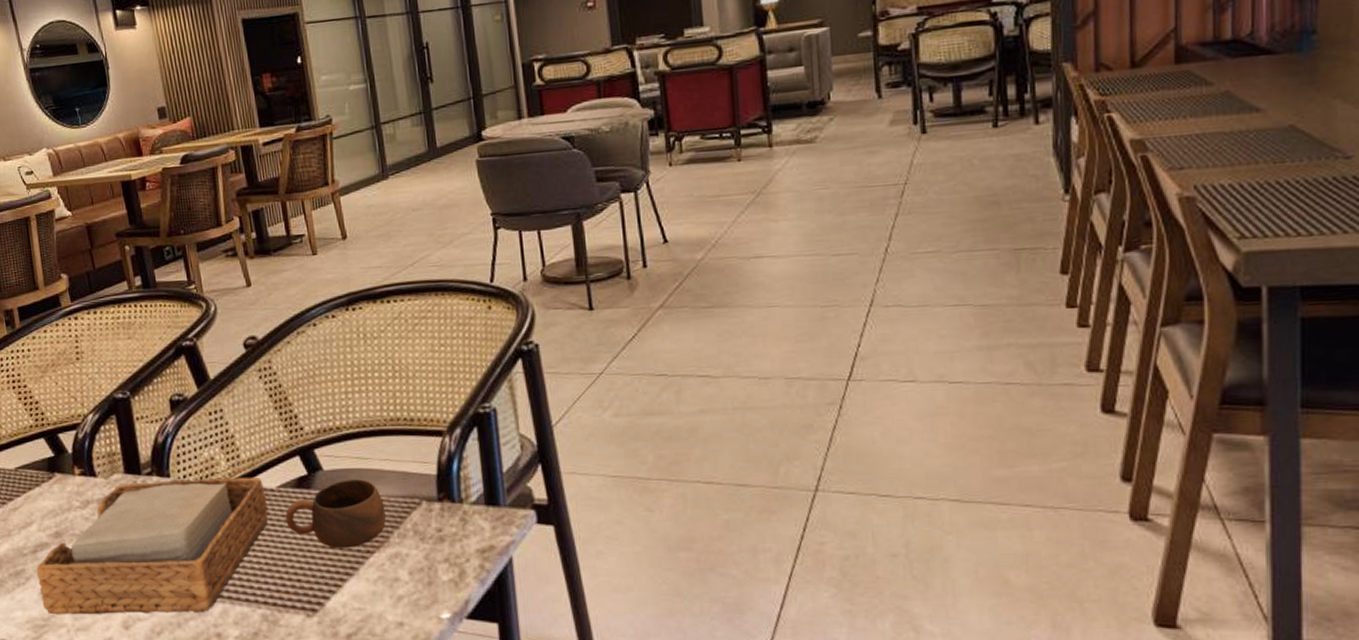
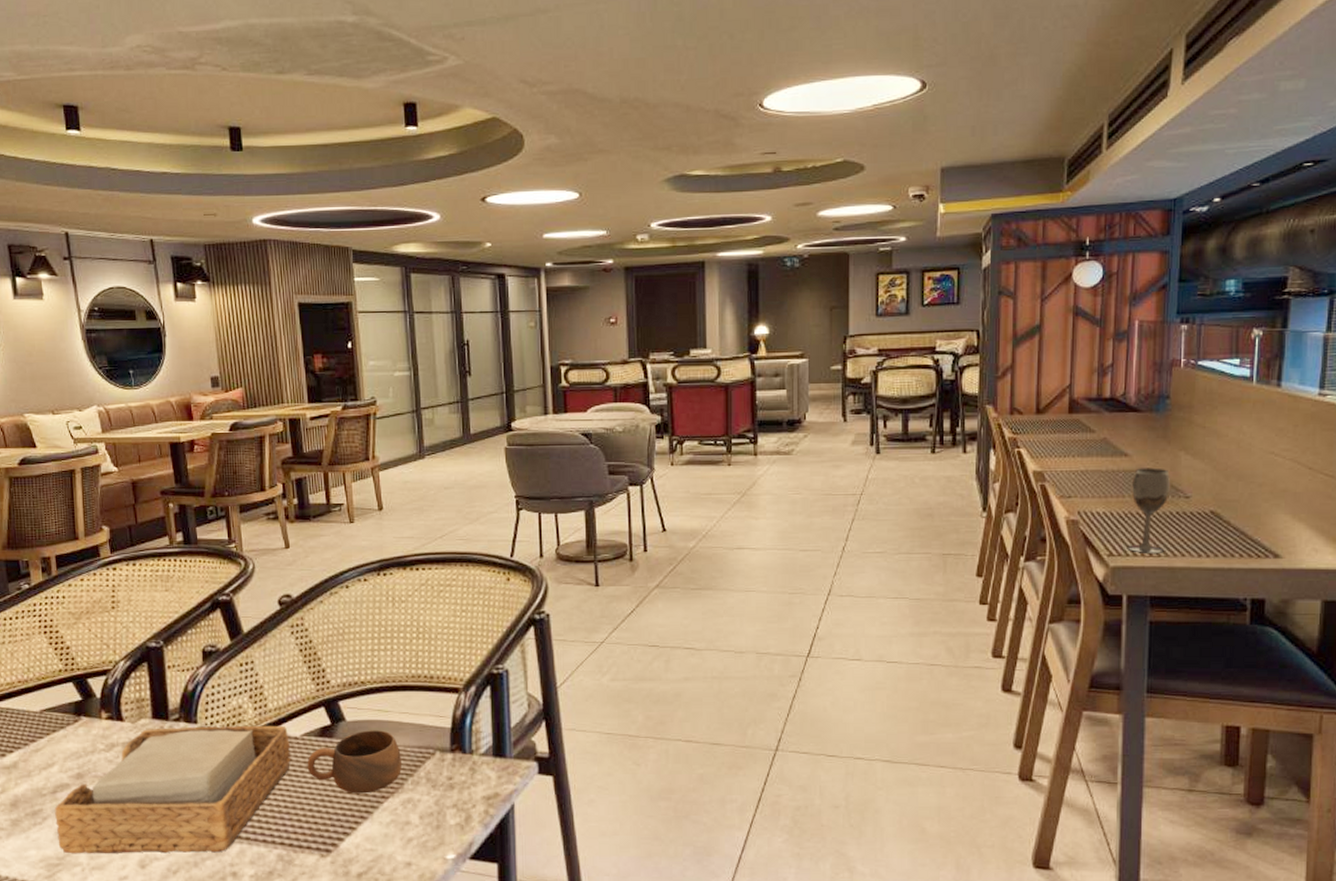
wine glass: none [1264,123,1324,234] -> present [1127,468,1171,555]

